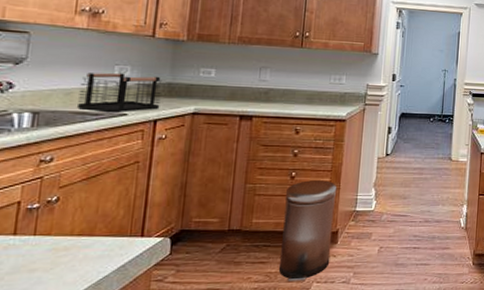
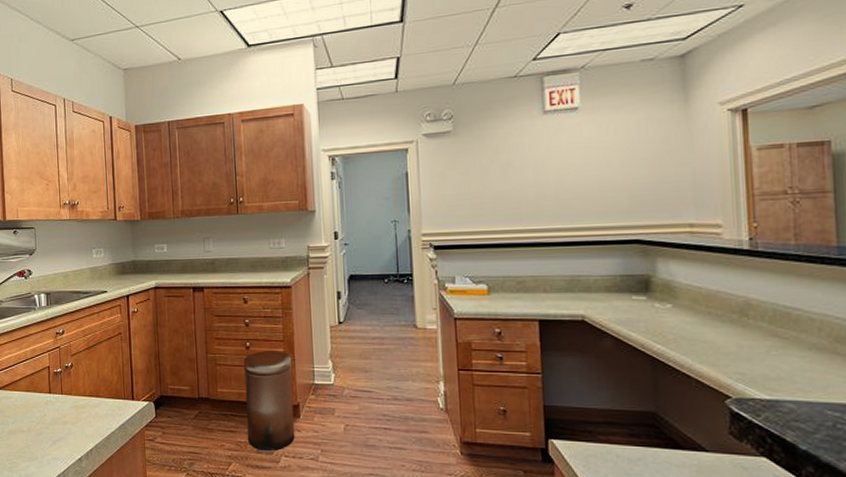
dish rack: present [78,72,163,113] -> none [72,255,129,291]

